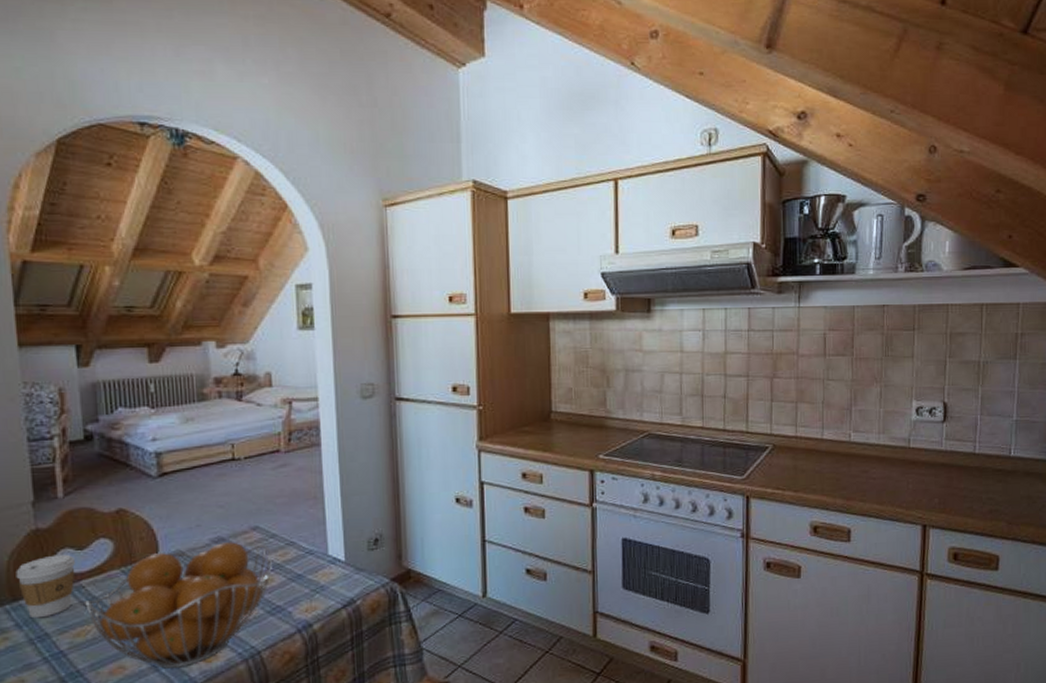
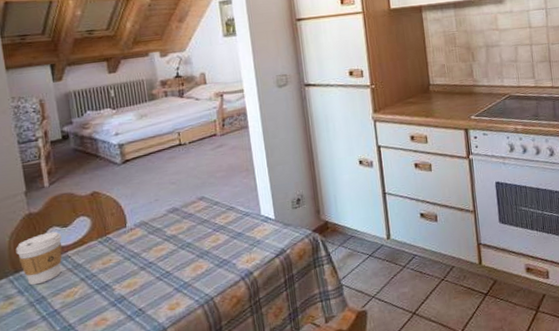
fruit basket: present [83,542,273,669] -> none [70,211,218,318]

